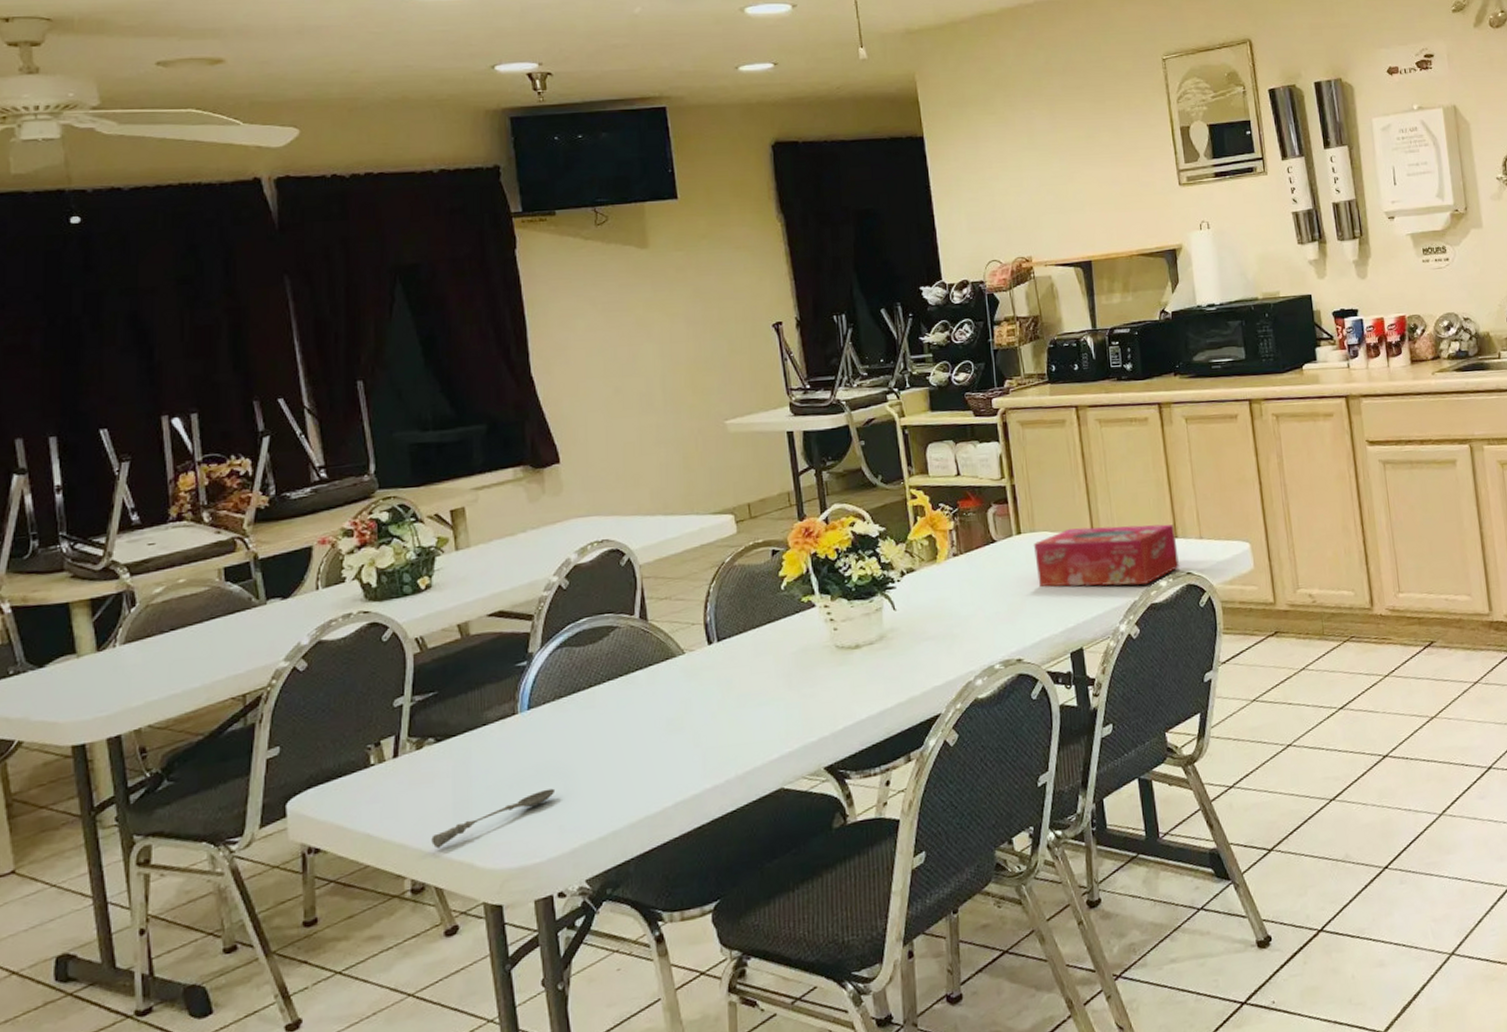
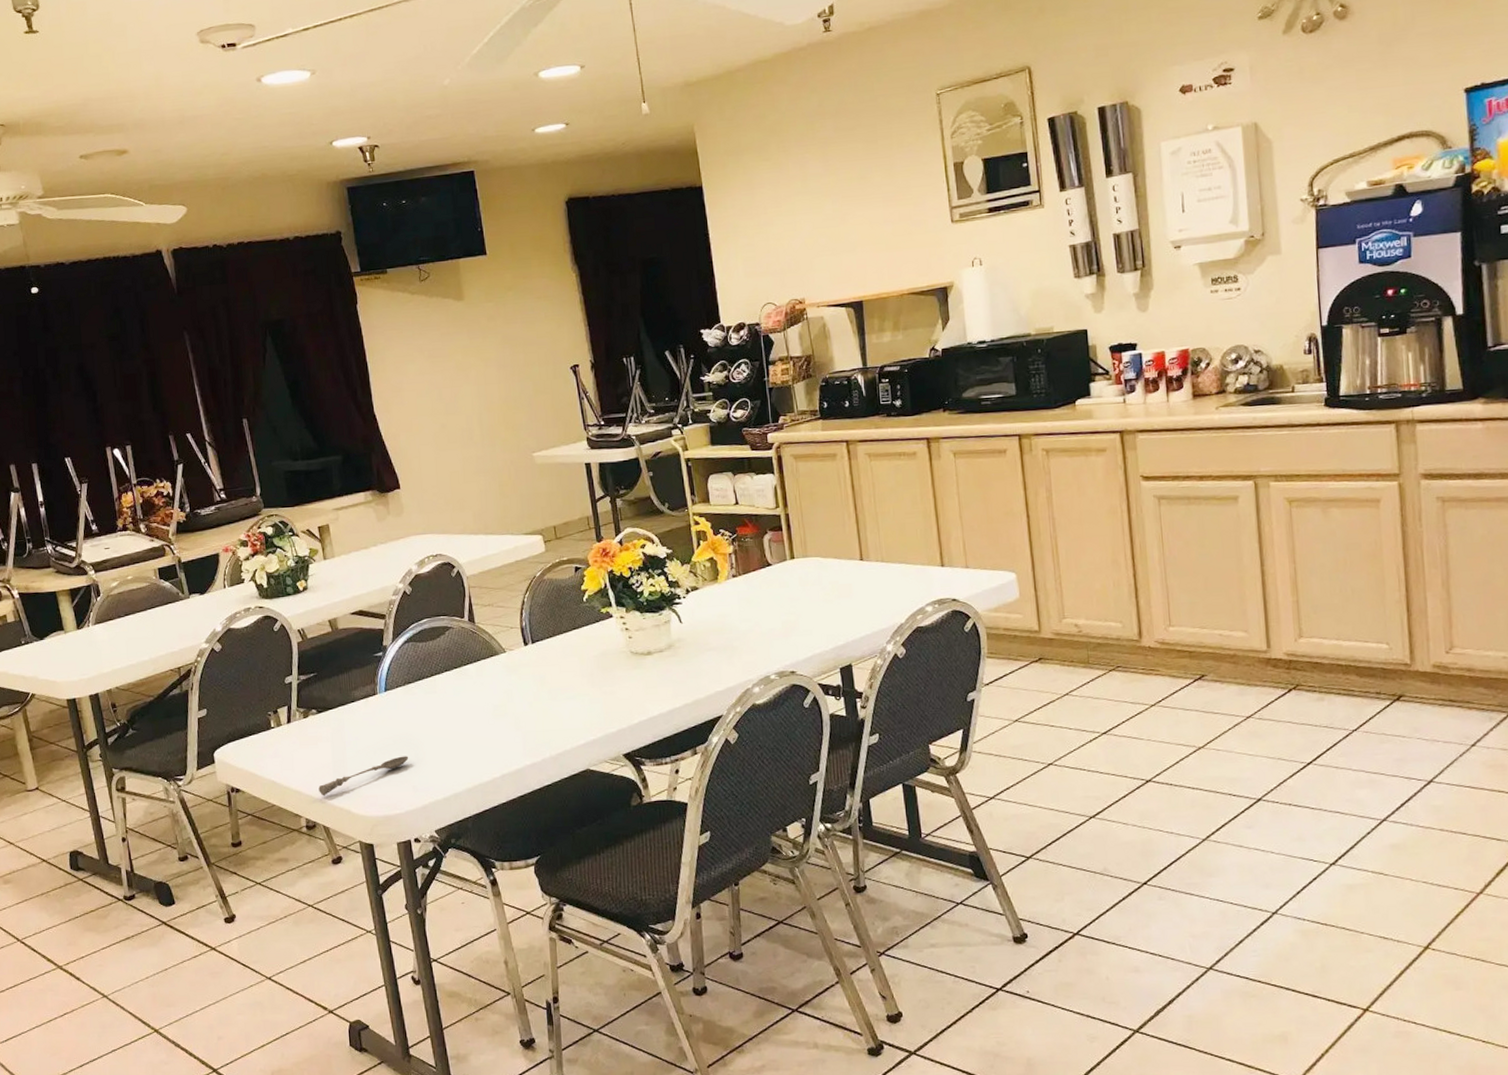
tissue box: present [1033,524,1180,588] -> none [805,553,946,609]

